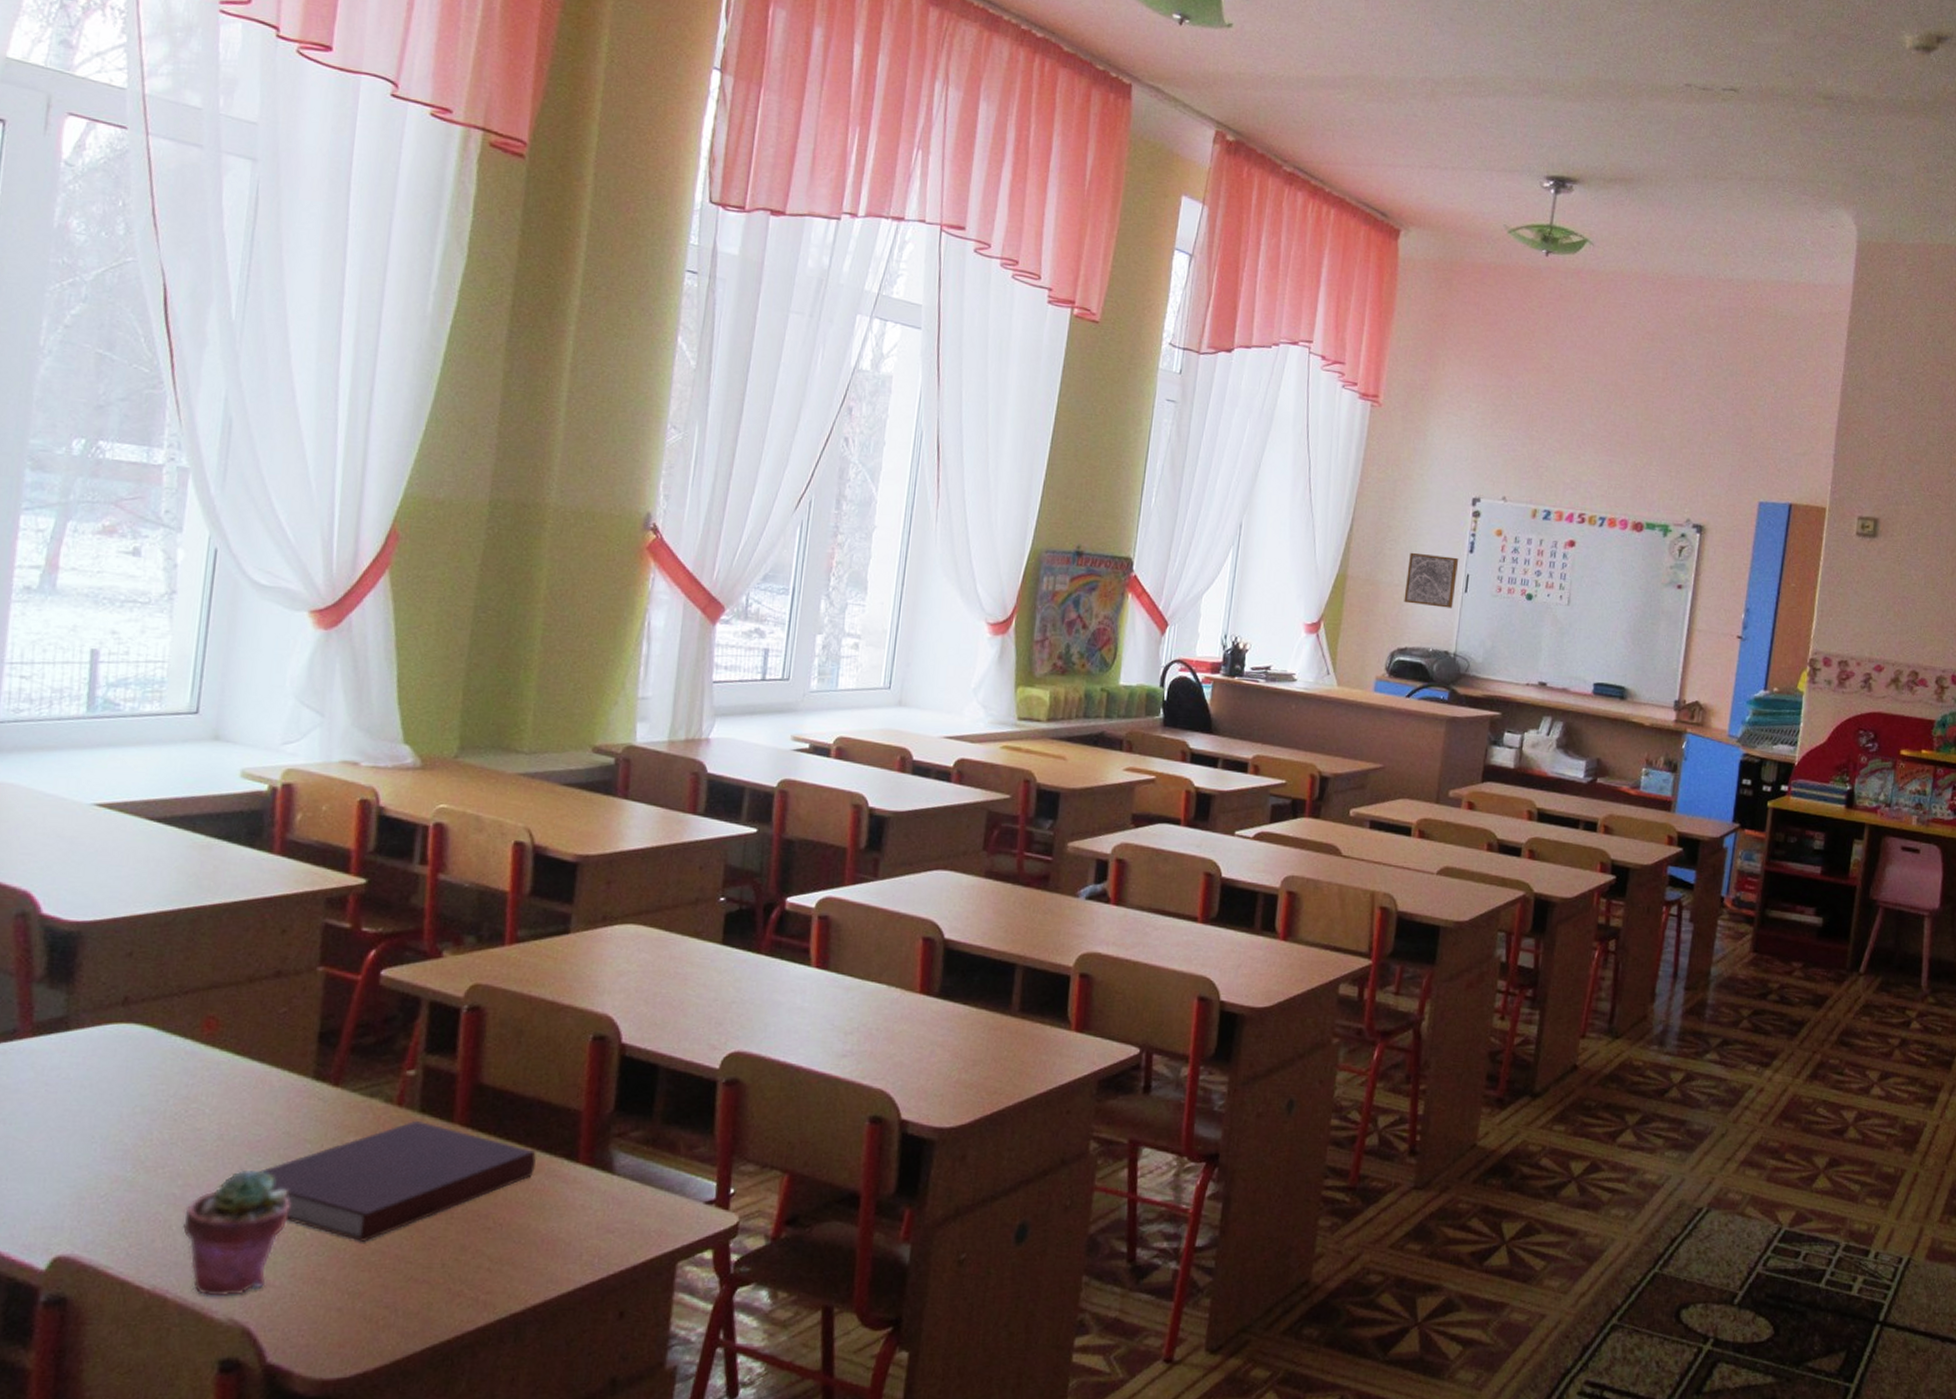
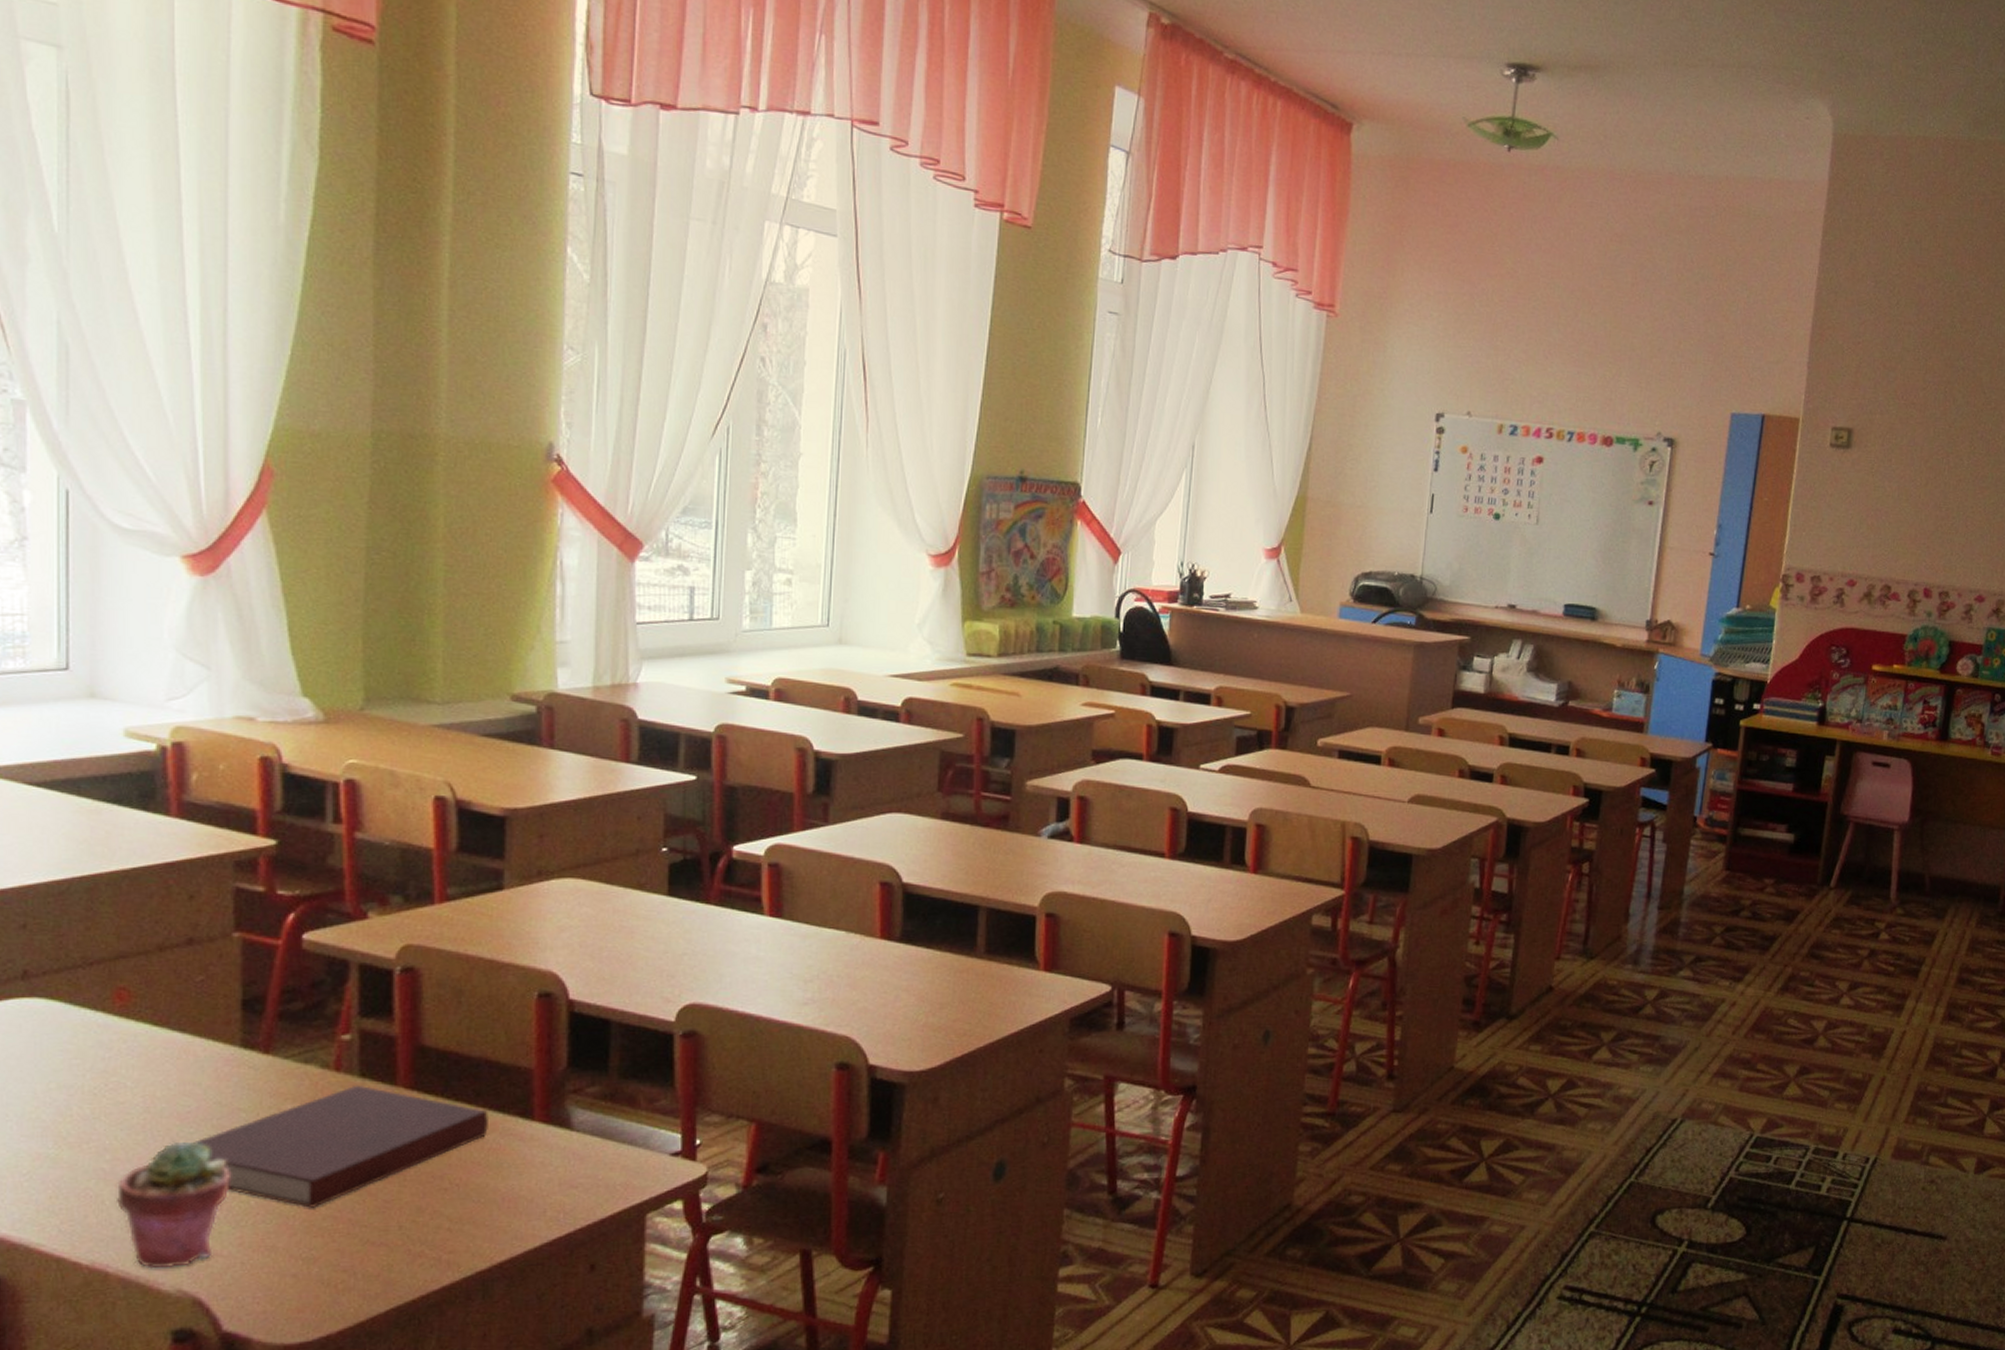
wall art: present [1404,552,1459,608] -> none [1367,471,1424,530]

